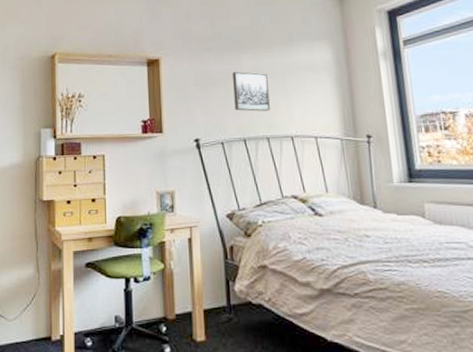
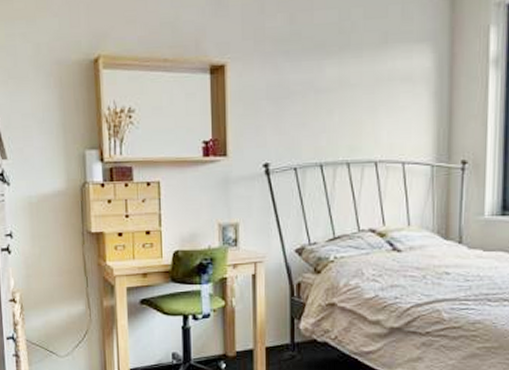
wall art: present [233,71,270,112] -> none [312,81,353,132]

